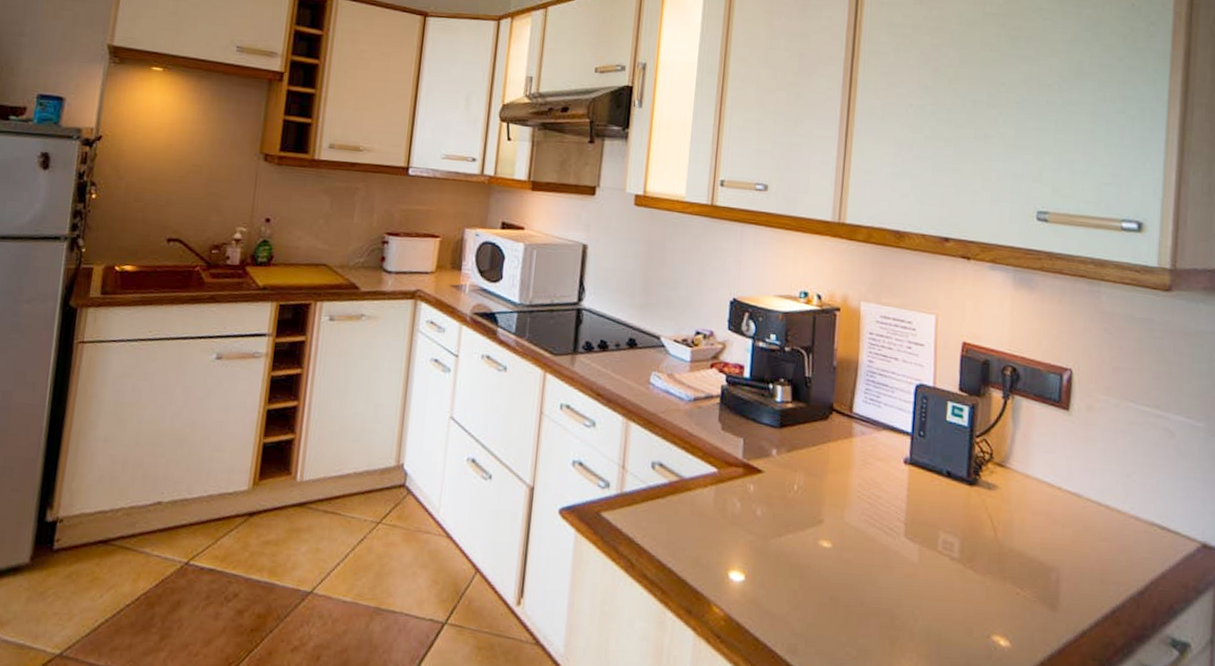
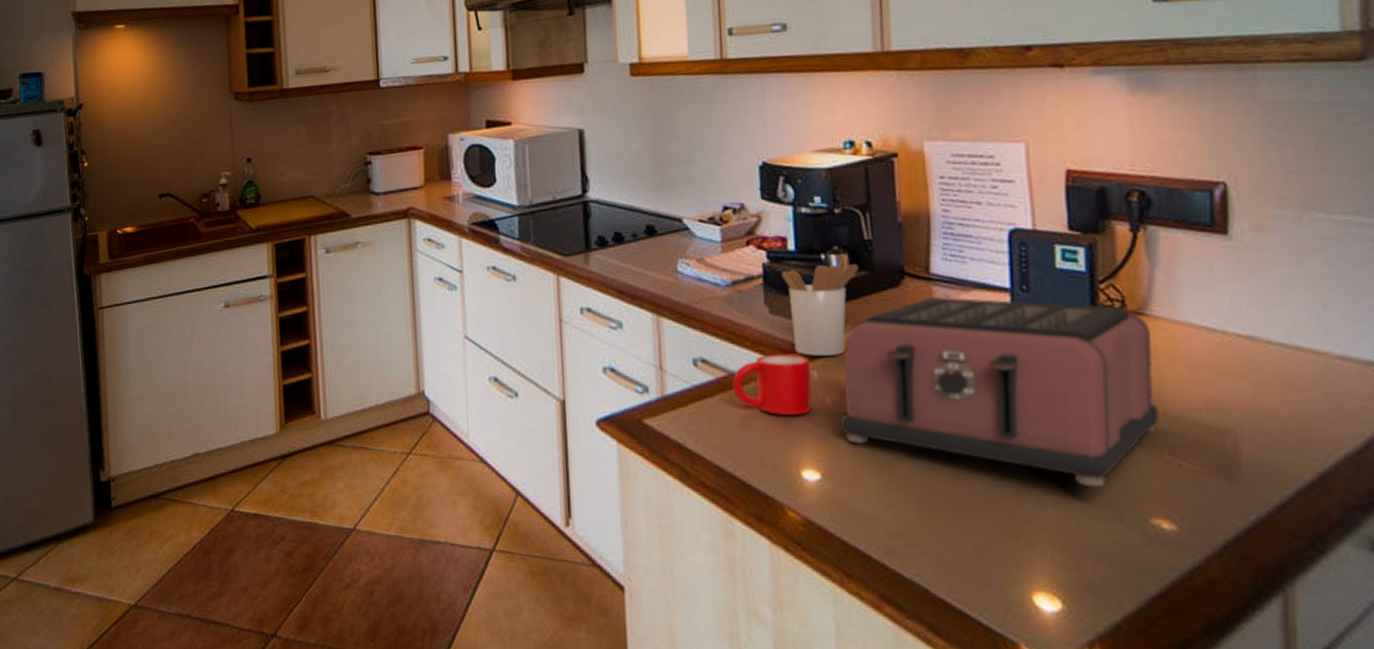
mug: none [682,465,749,522] -> present [732,354,812,415]
utensil holder: none [735,388,799,473] -> present [781,256,860,356]
toaster: none [766,432,1008,607] -> present [840,296,1160,488]

